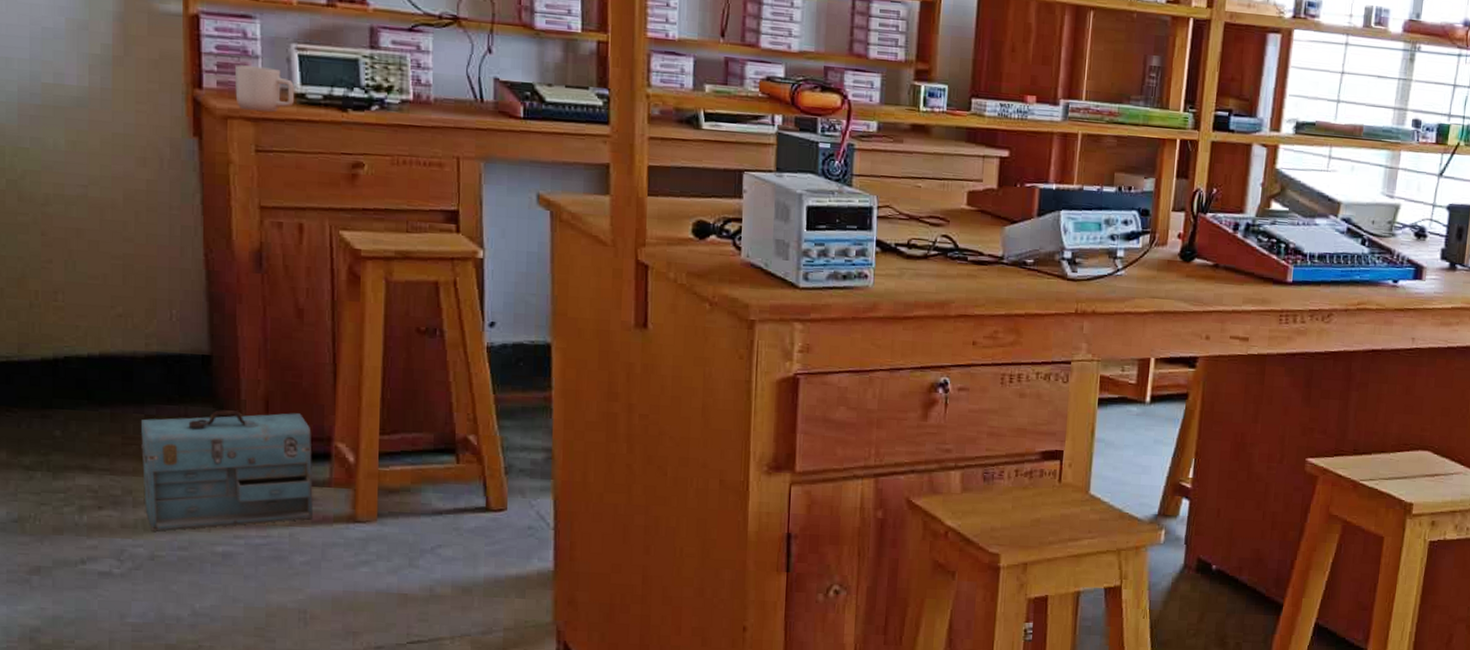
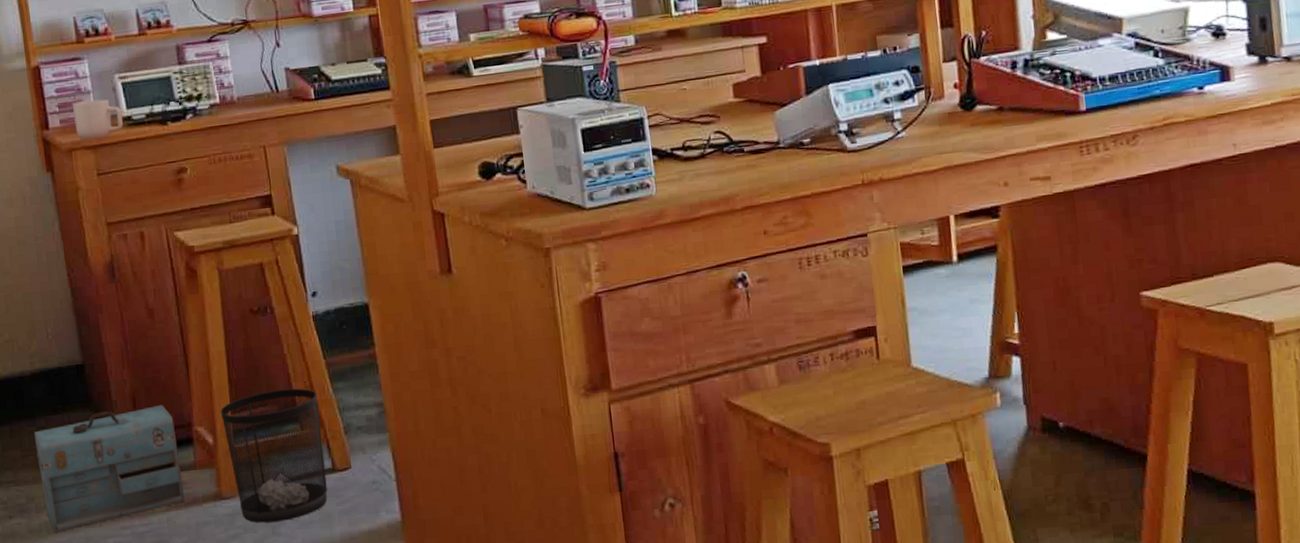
waste bin: none [367,417,480,554] -> present [220,388,328,523]

